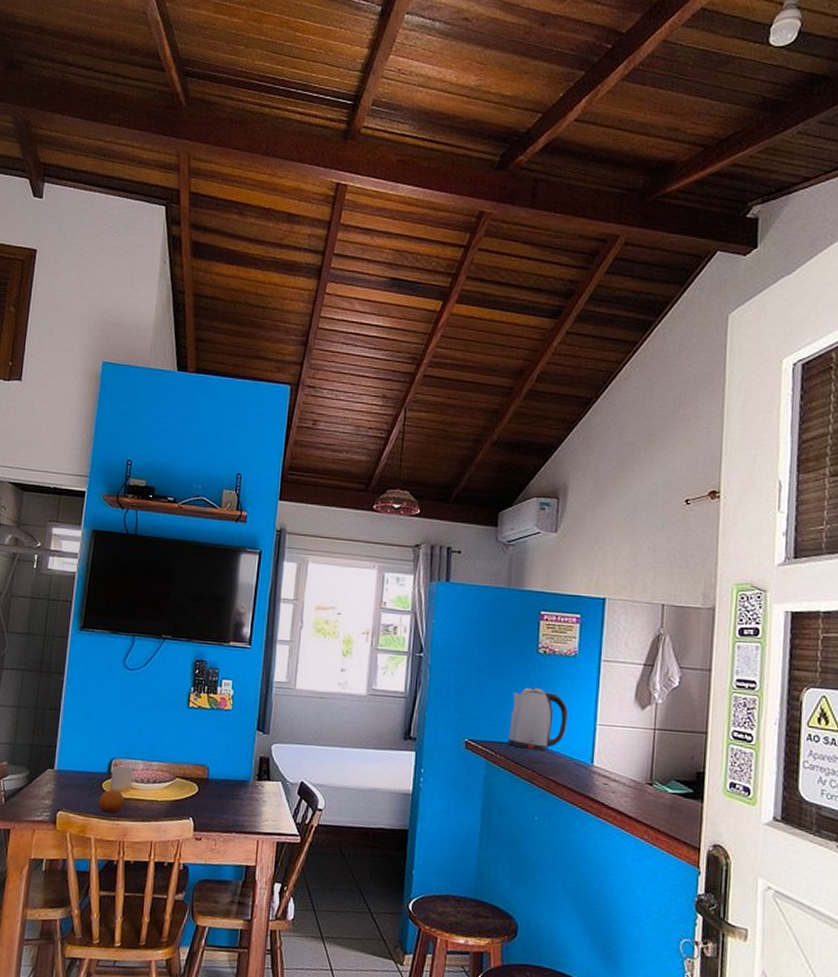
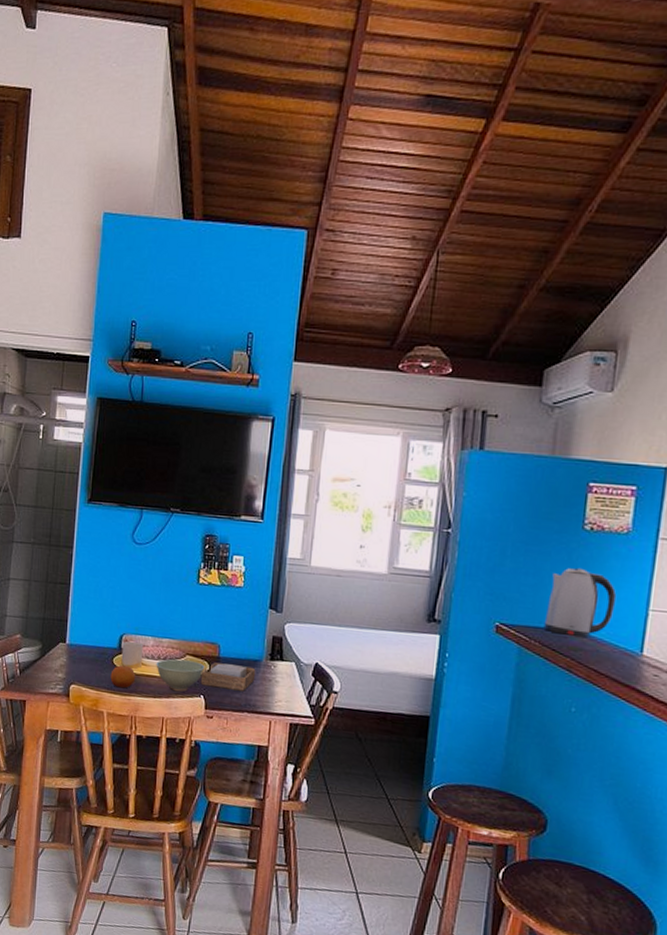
bowl: none [145,781,194,815] -> present [156,658,205,692]
napkin holder: none [189,784,244,812] -> present [200,662,256,692]

